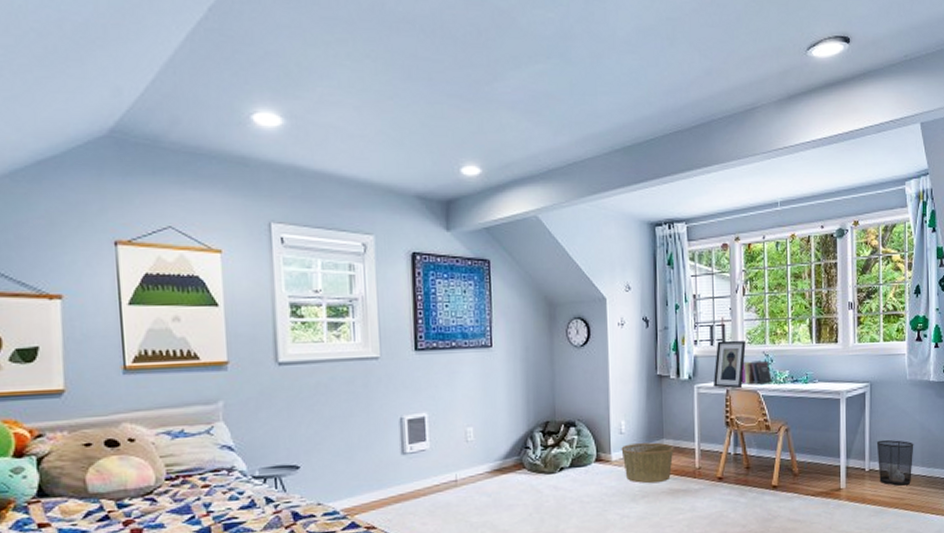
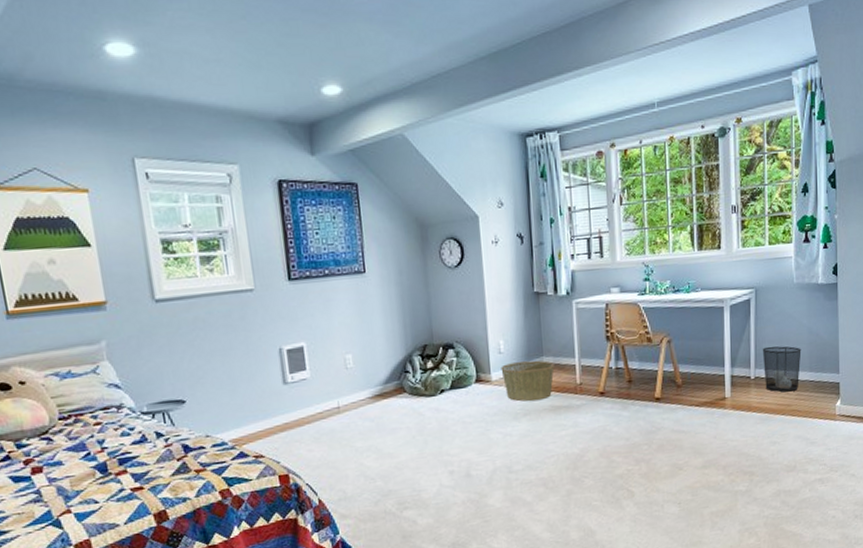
picture frame: present [714,340,746,389] -> none [592,252,625,302]
books: present [741,360,772,385] -> none [620,271,653,297]

